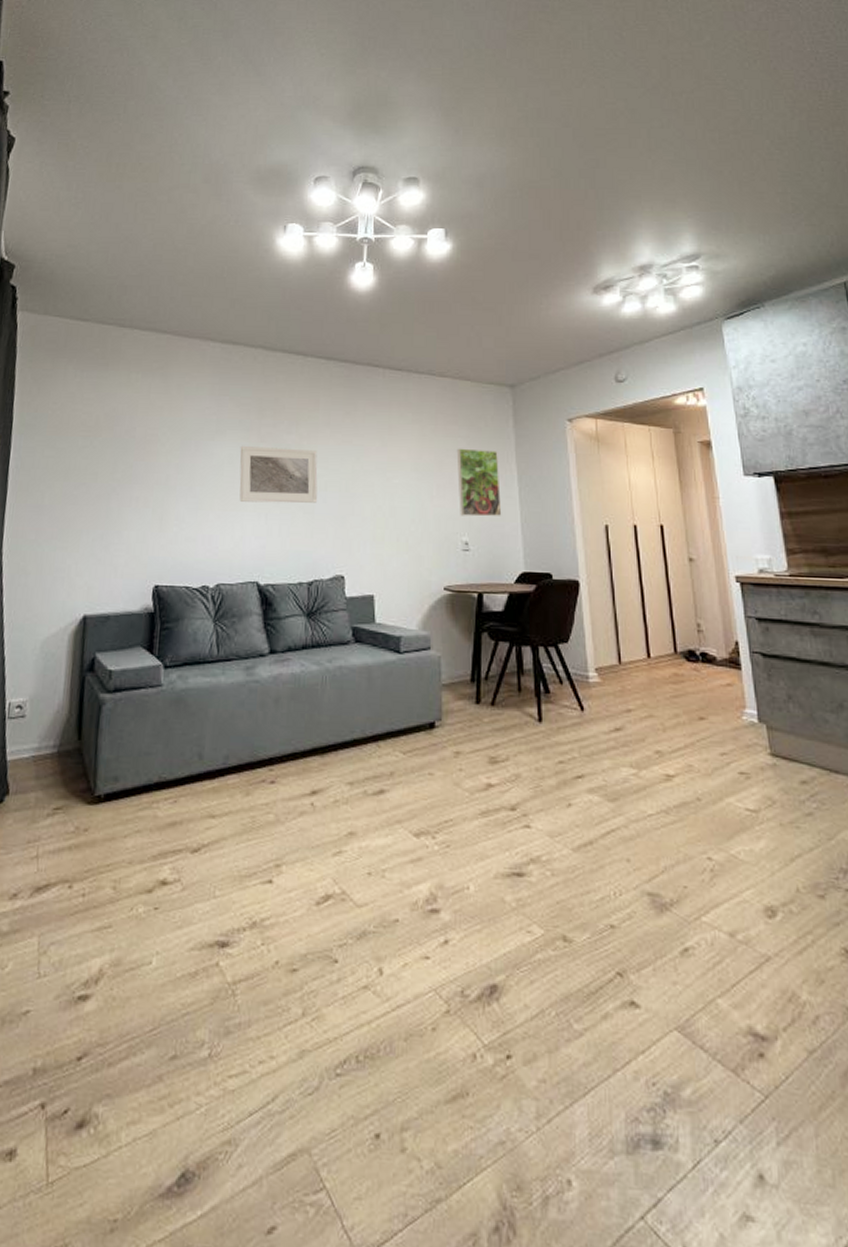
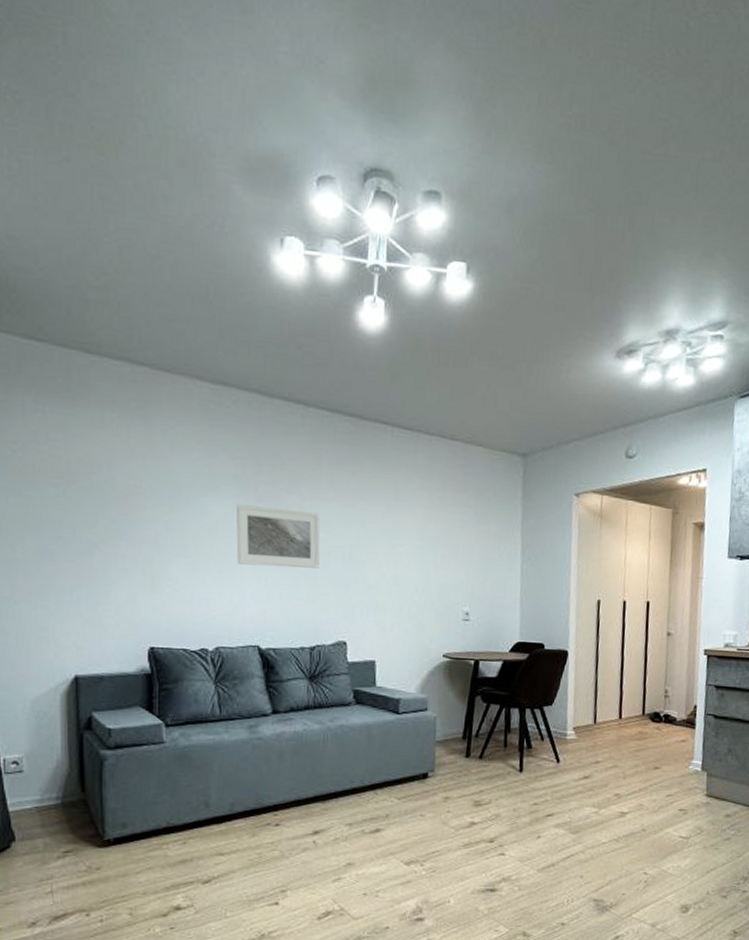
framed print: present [456,448,502,517] -> none [462,518,504,588]

